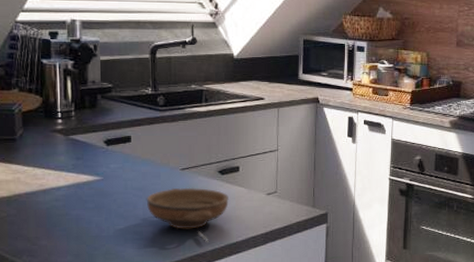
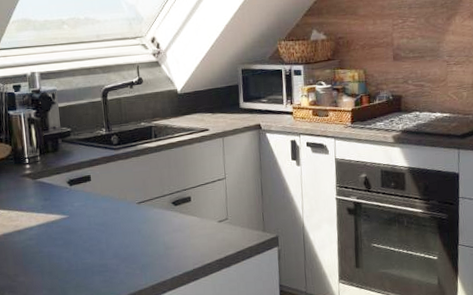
bowl: present [146,187,230,243] -> none [108,219,184,272]

